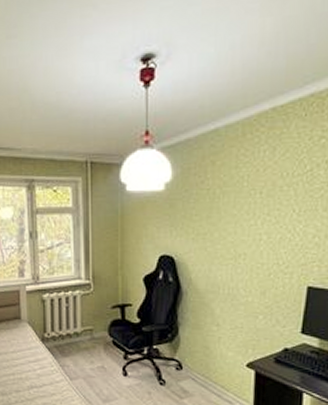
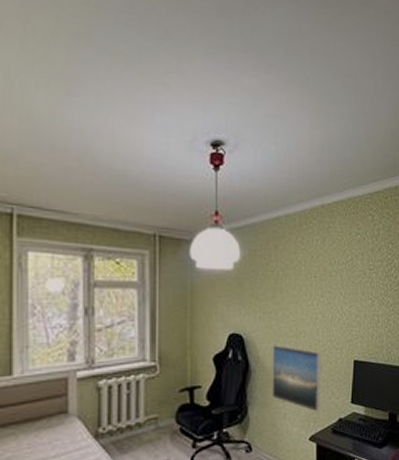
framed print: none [204,267,266,339] -> present [272,345,322,412]

